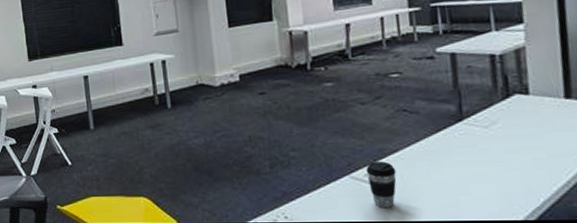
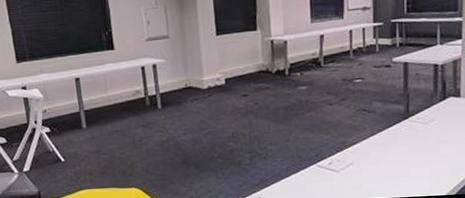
coffee cup: present [366,161,396,207] -> none [330,152,354,189]

